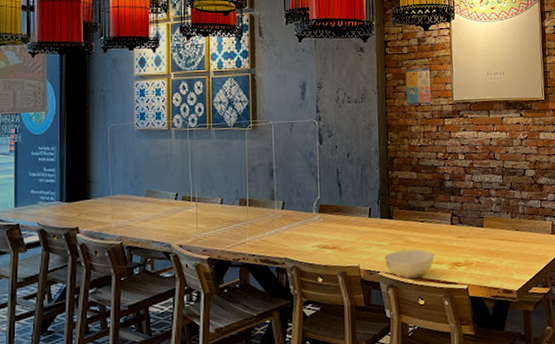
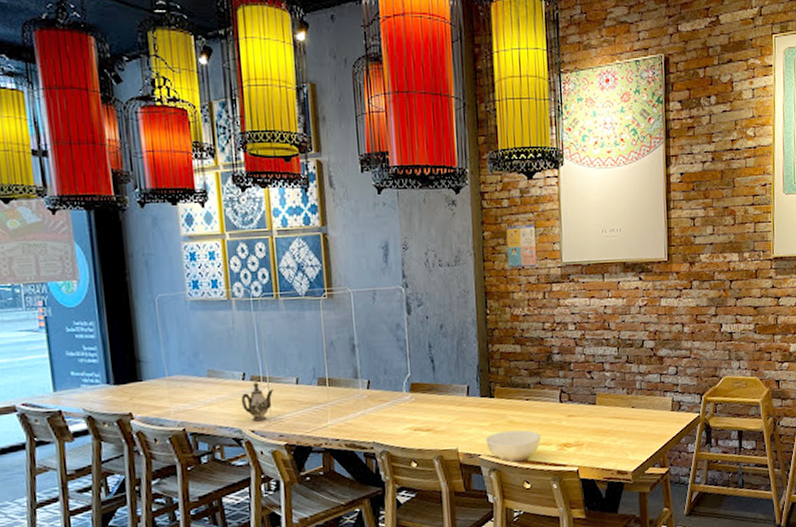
teapot: none [172,202,201,237] -> present [241,382,274,422]

